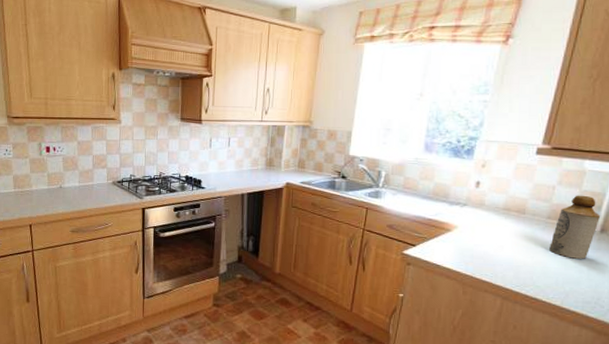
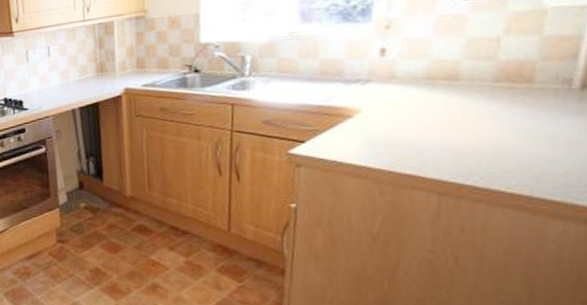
bottle: present [549,195,600,259] -> none [502,42,578,130]

